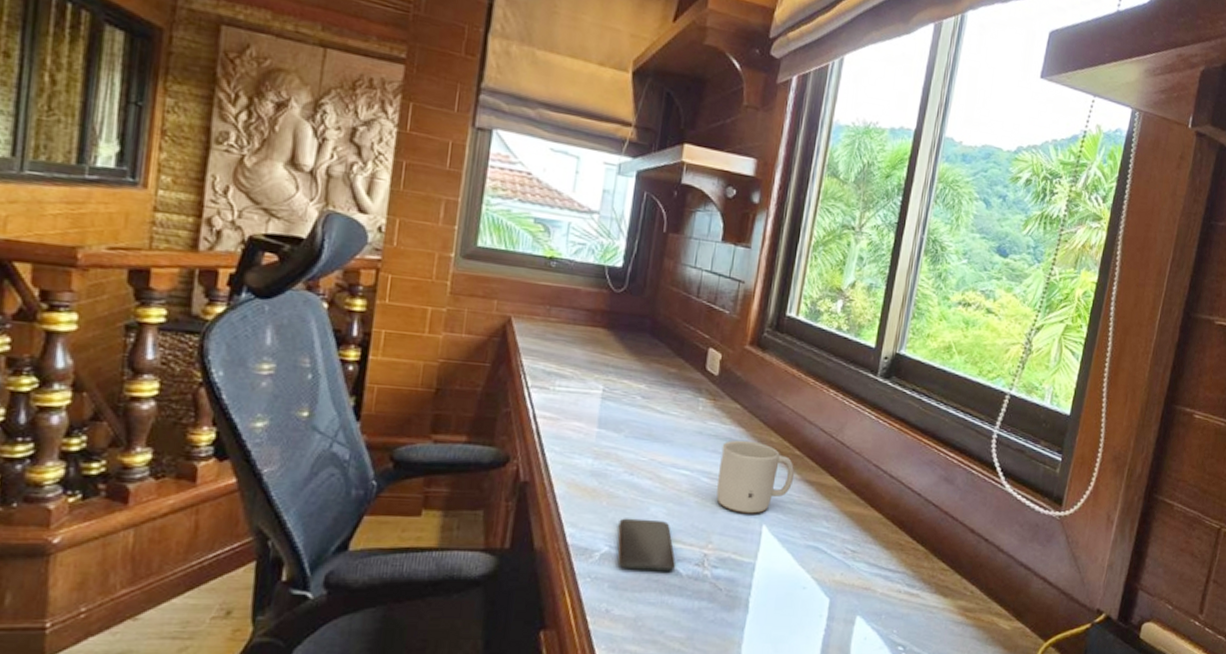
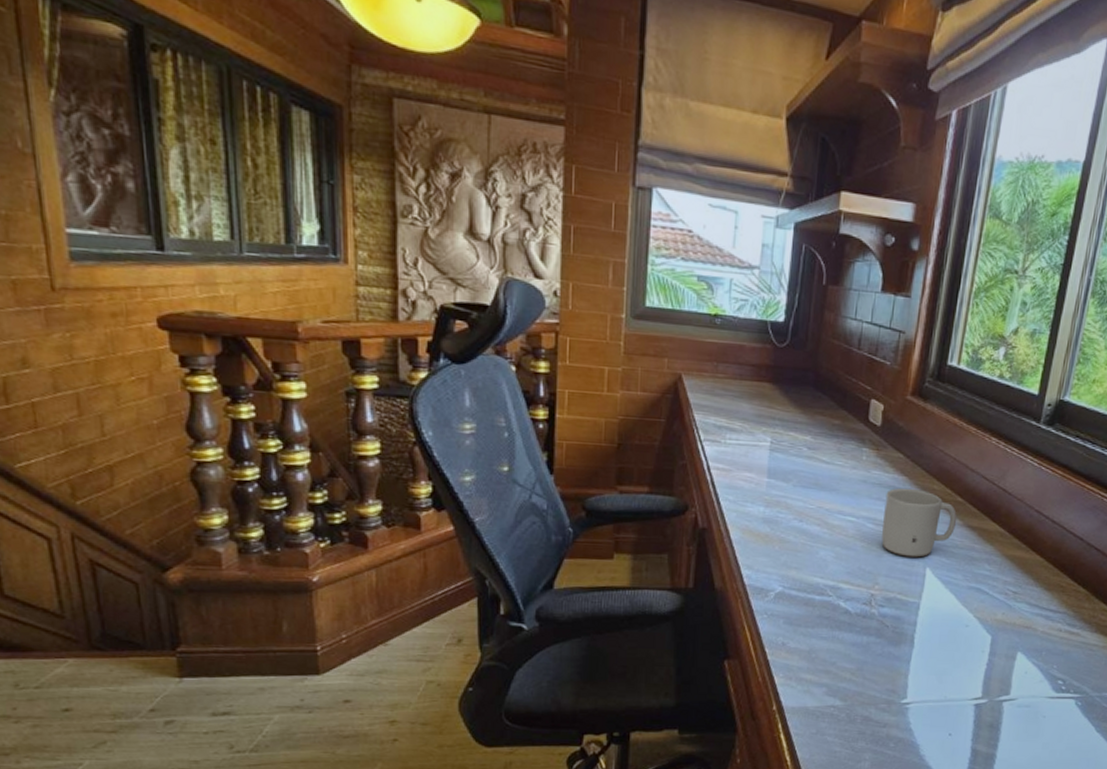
smartphone: present [617,518,677,571] -> none [790,561,846,609]

